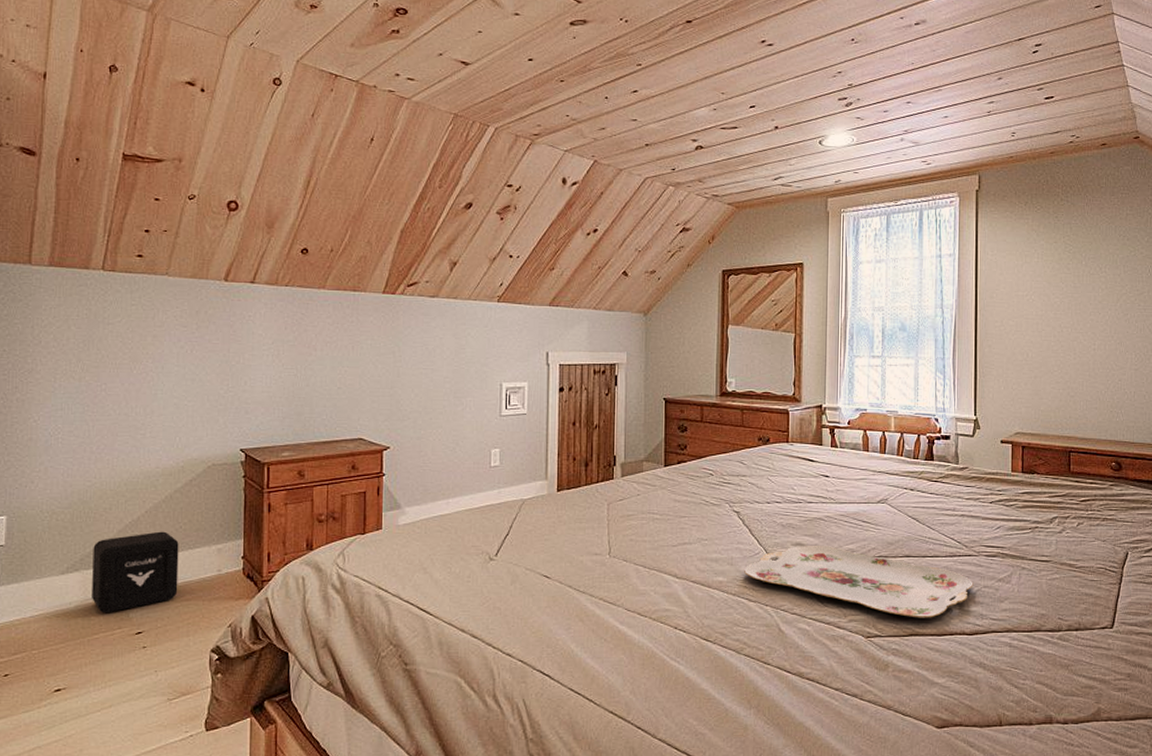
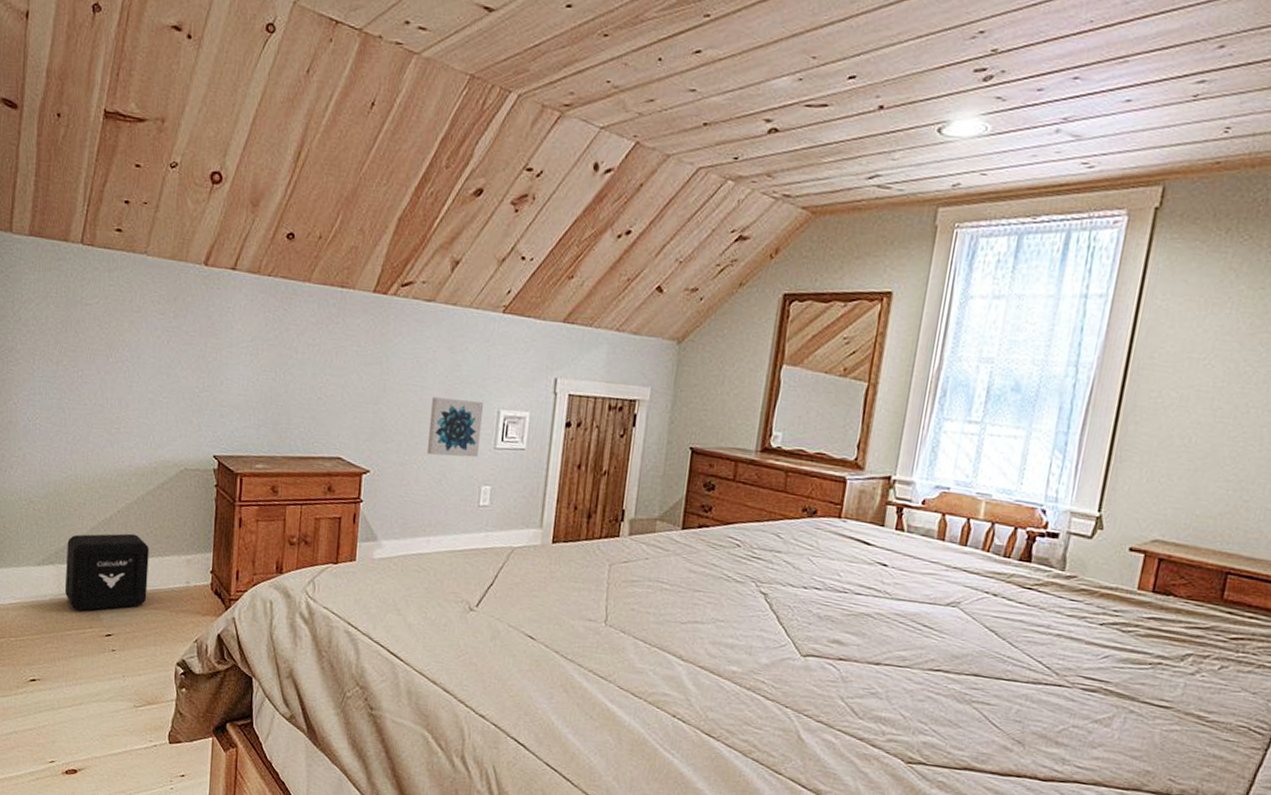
wall art: none [440,377,487,428] -> present [426,397,483,458]
serving tray: present [744,545,973,618] -> none [764,643,1059,753]

